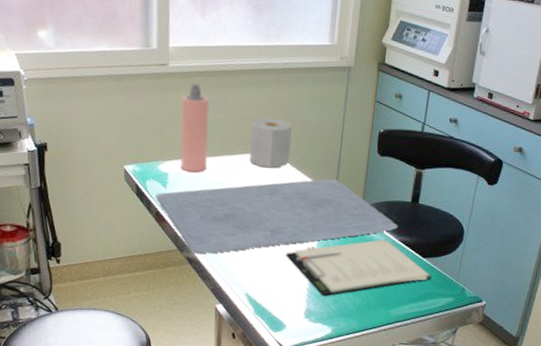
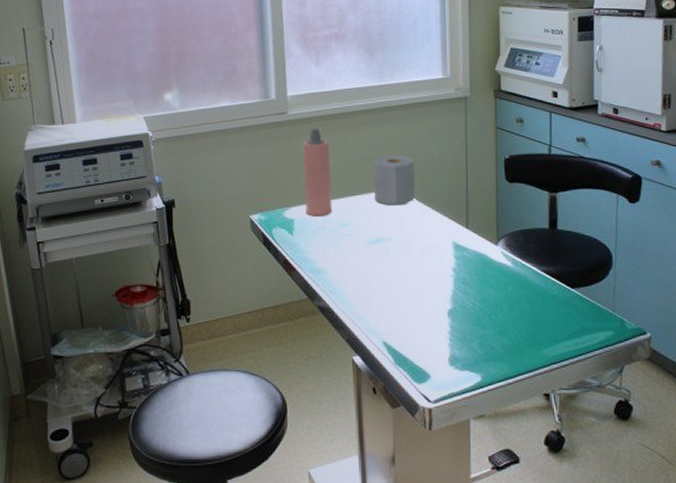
bath mat: present [156,178,398,254] -> none [283,210,539,302]
clipboard: present [286,239,431,296] -> none [422,270,584,338]

